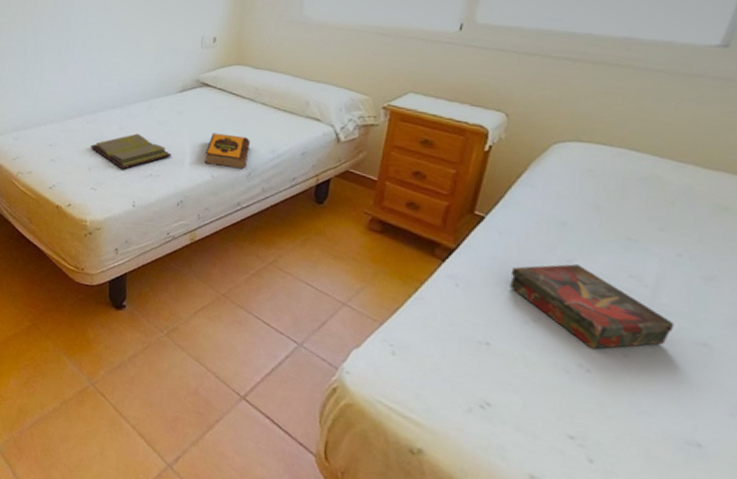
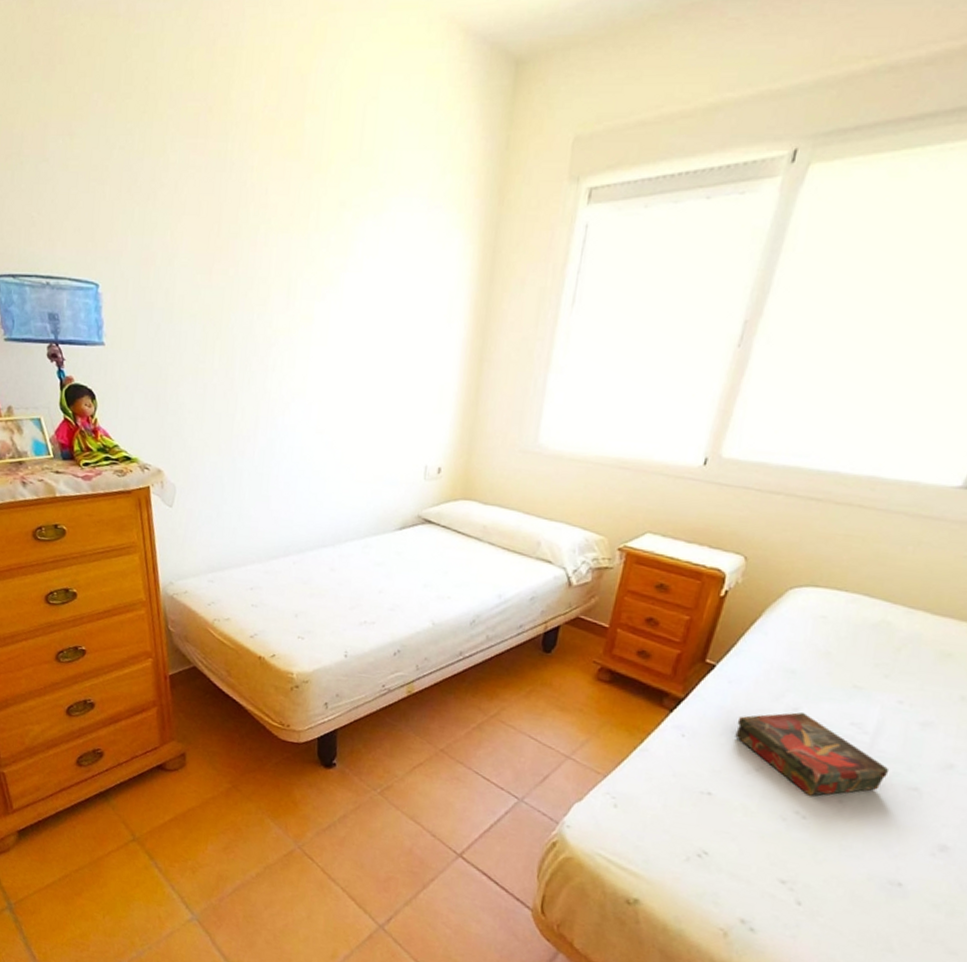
diary: present [90,133,172,169] -> none [297,575,389,616]
hardback book: present [204,132,250,170] -> none [424,575,475,616]

